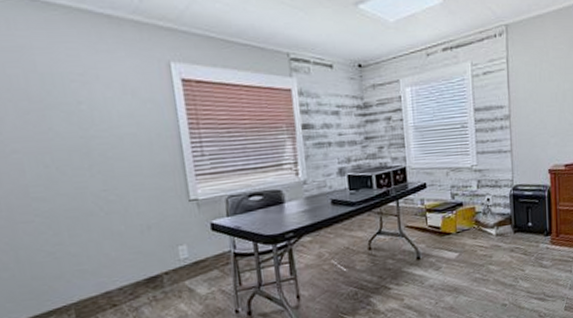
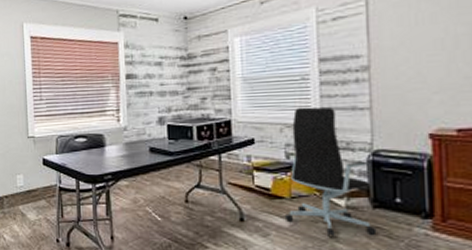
office chair: none [452,151,517,261] -> present [284,107,377,236]

